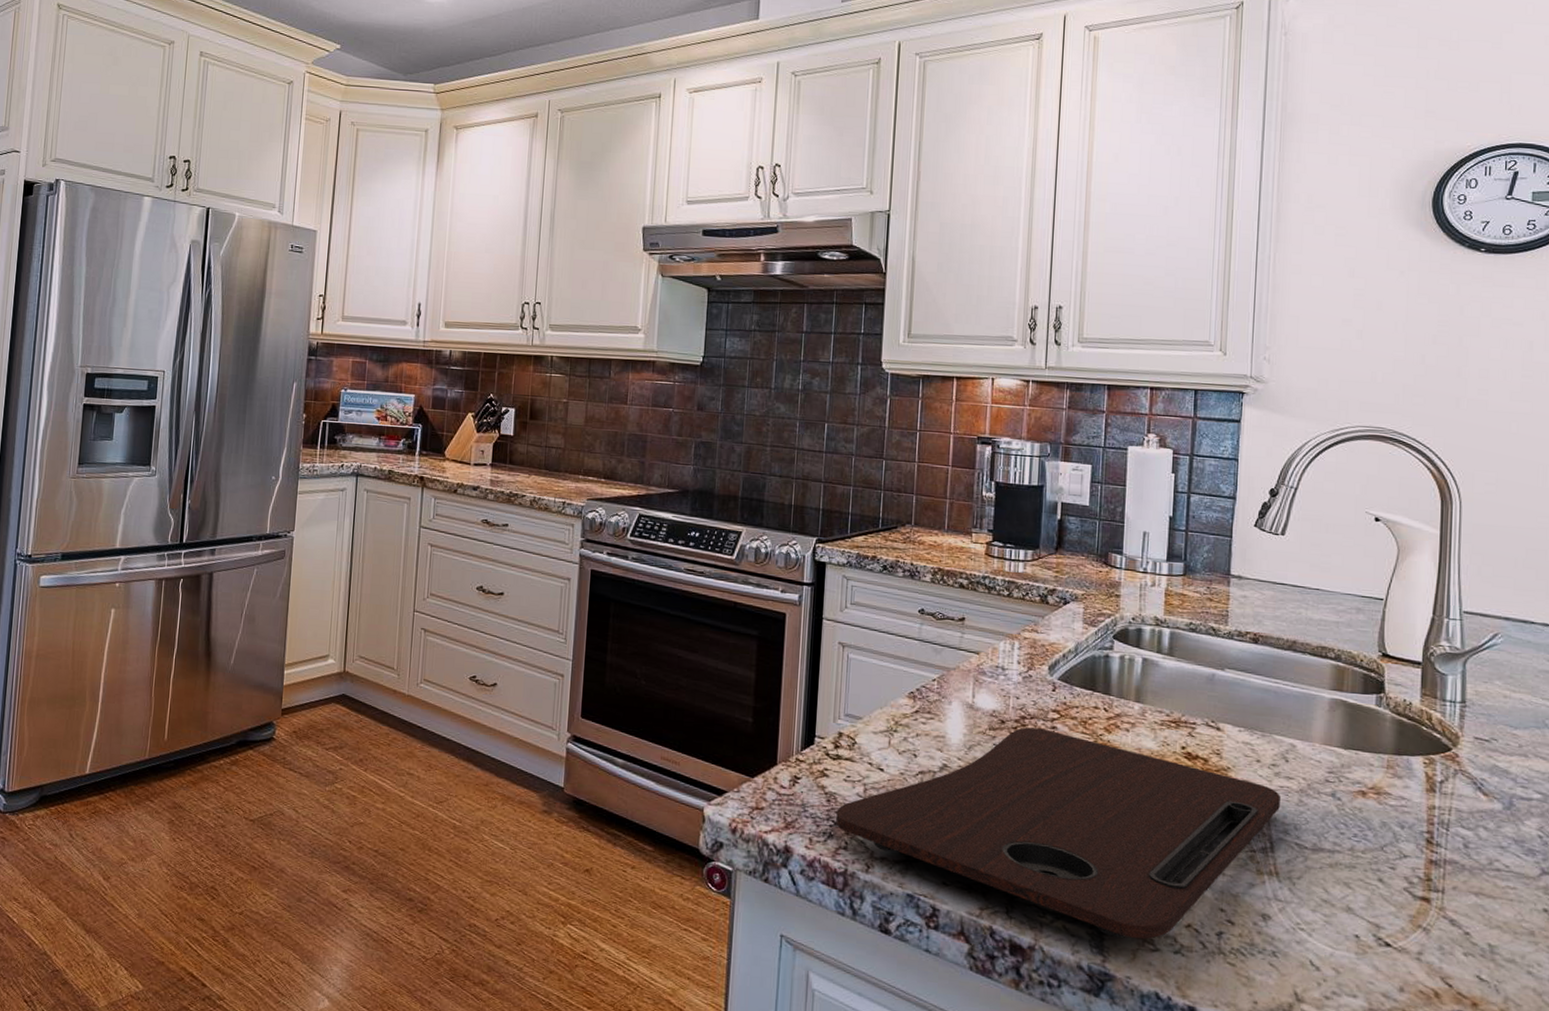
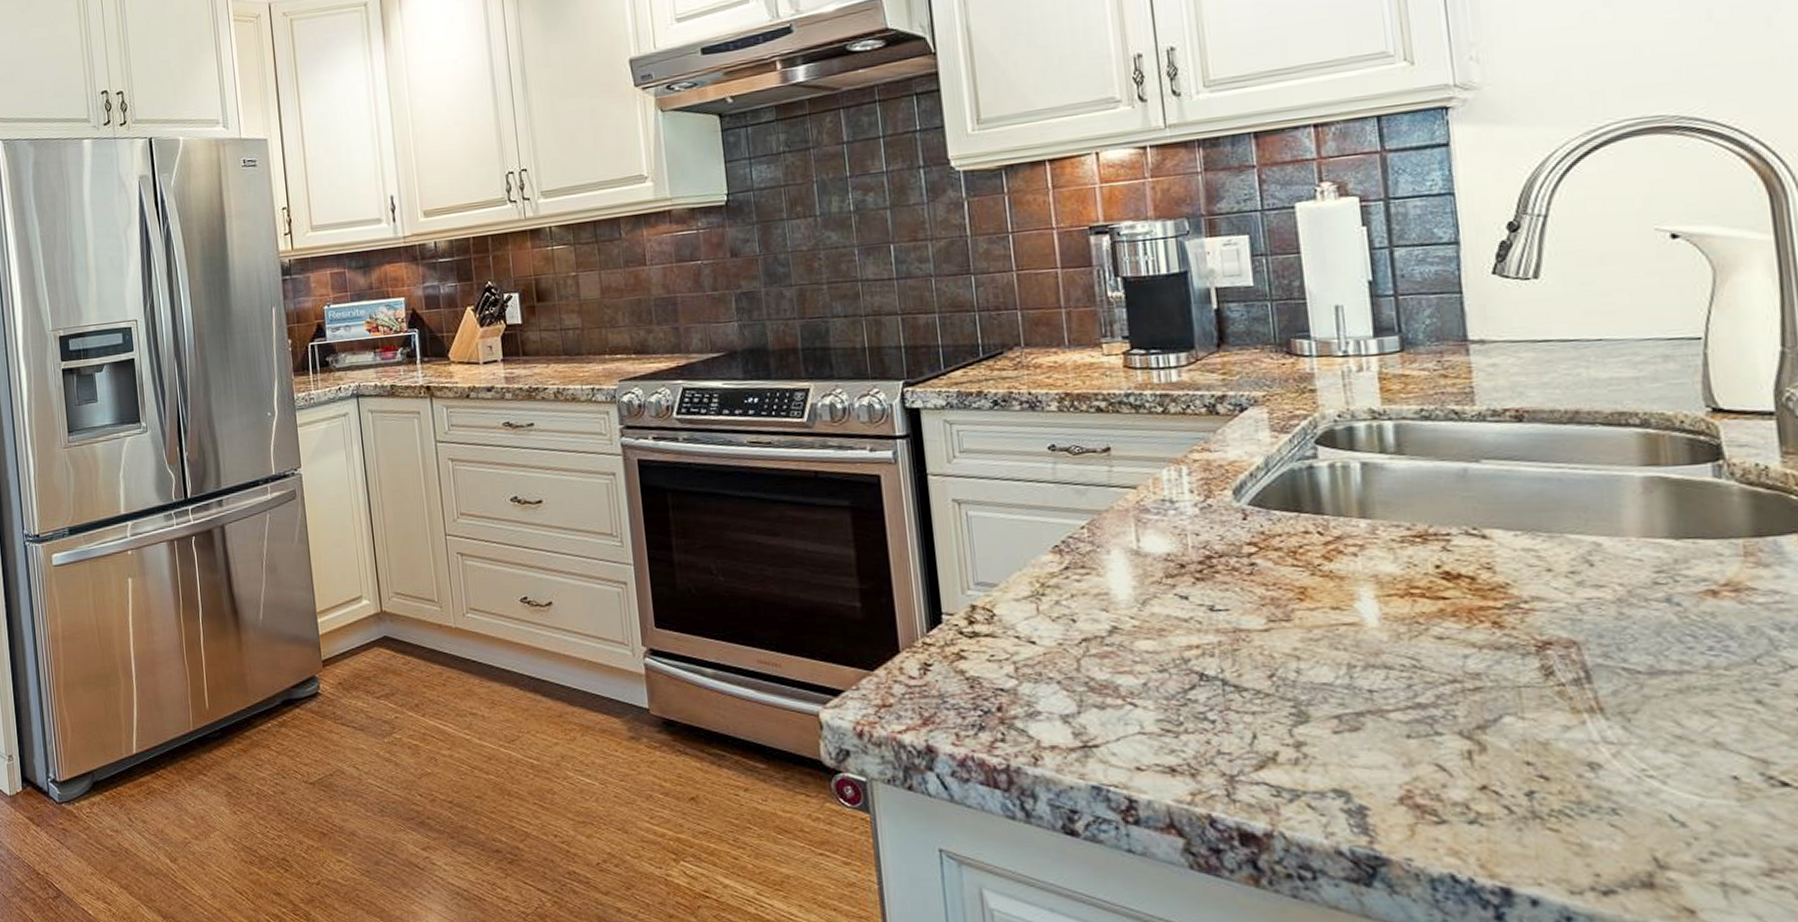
cutting board: present [836,727,1280,940] -> none [984,567,1591,811]

